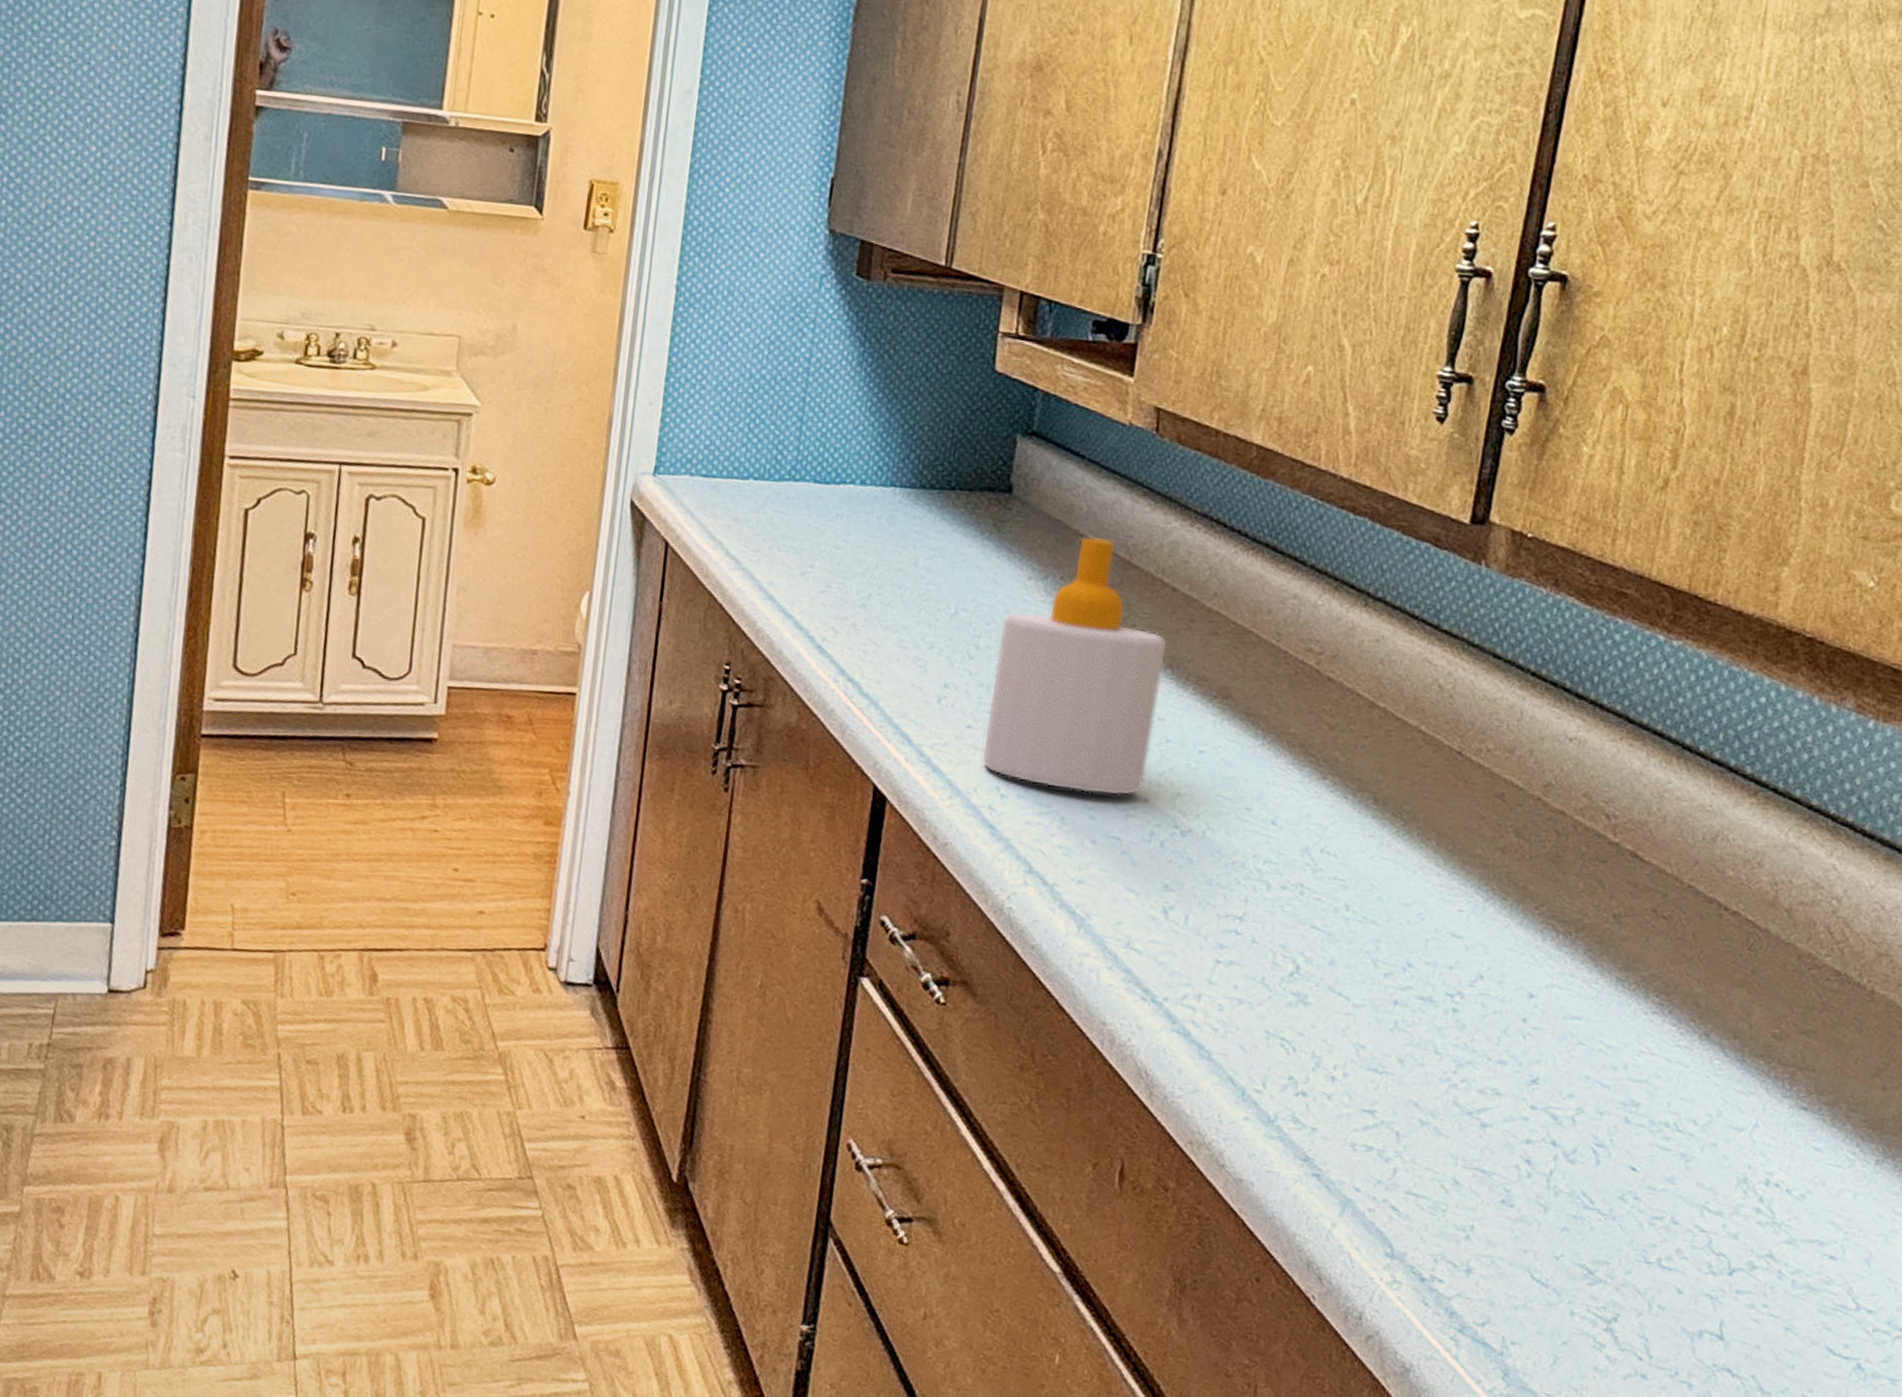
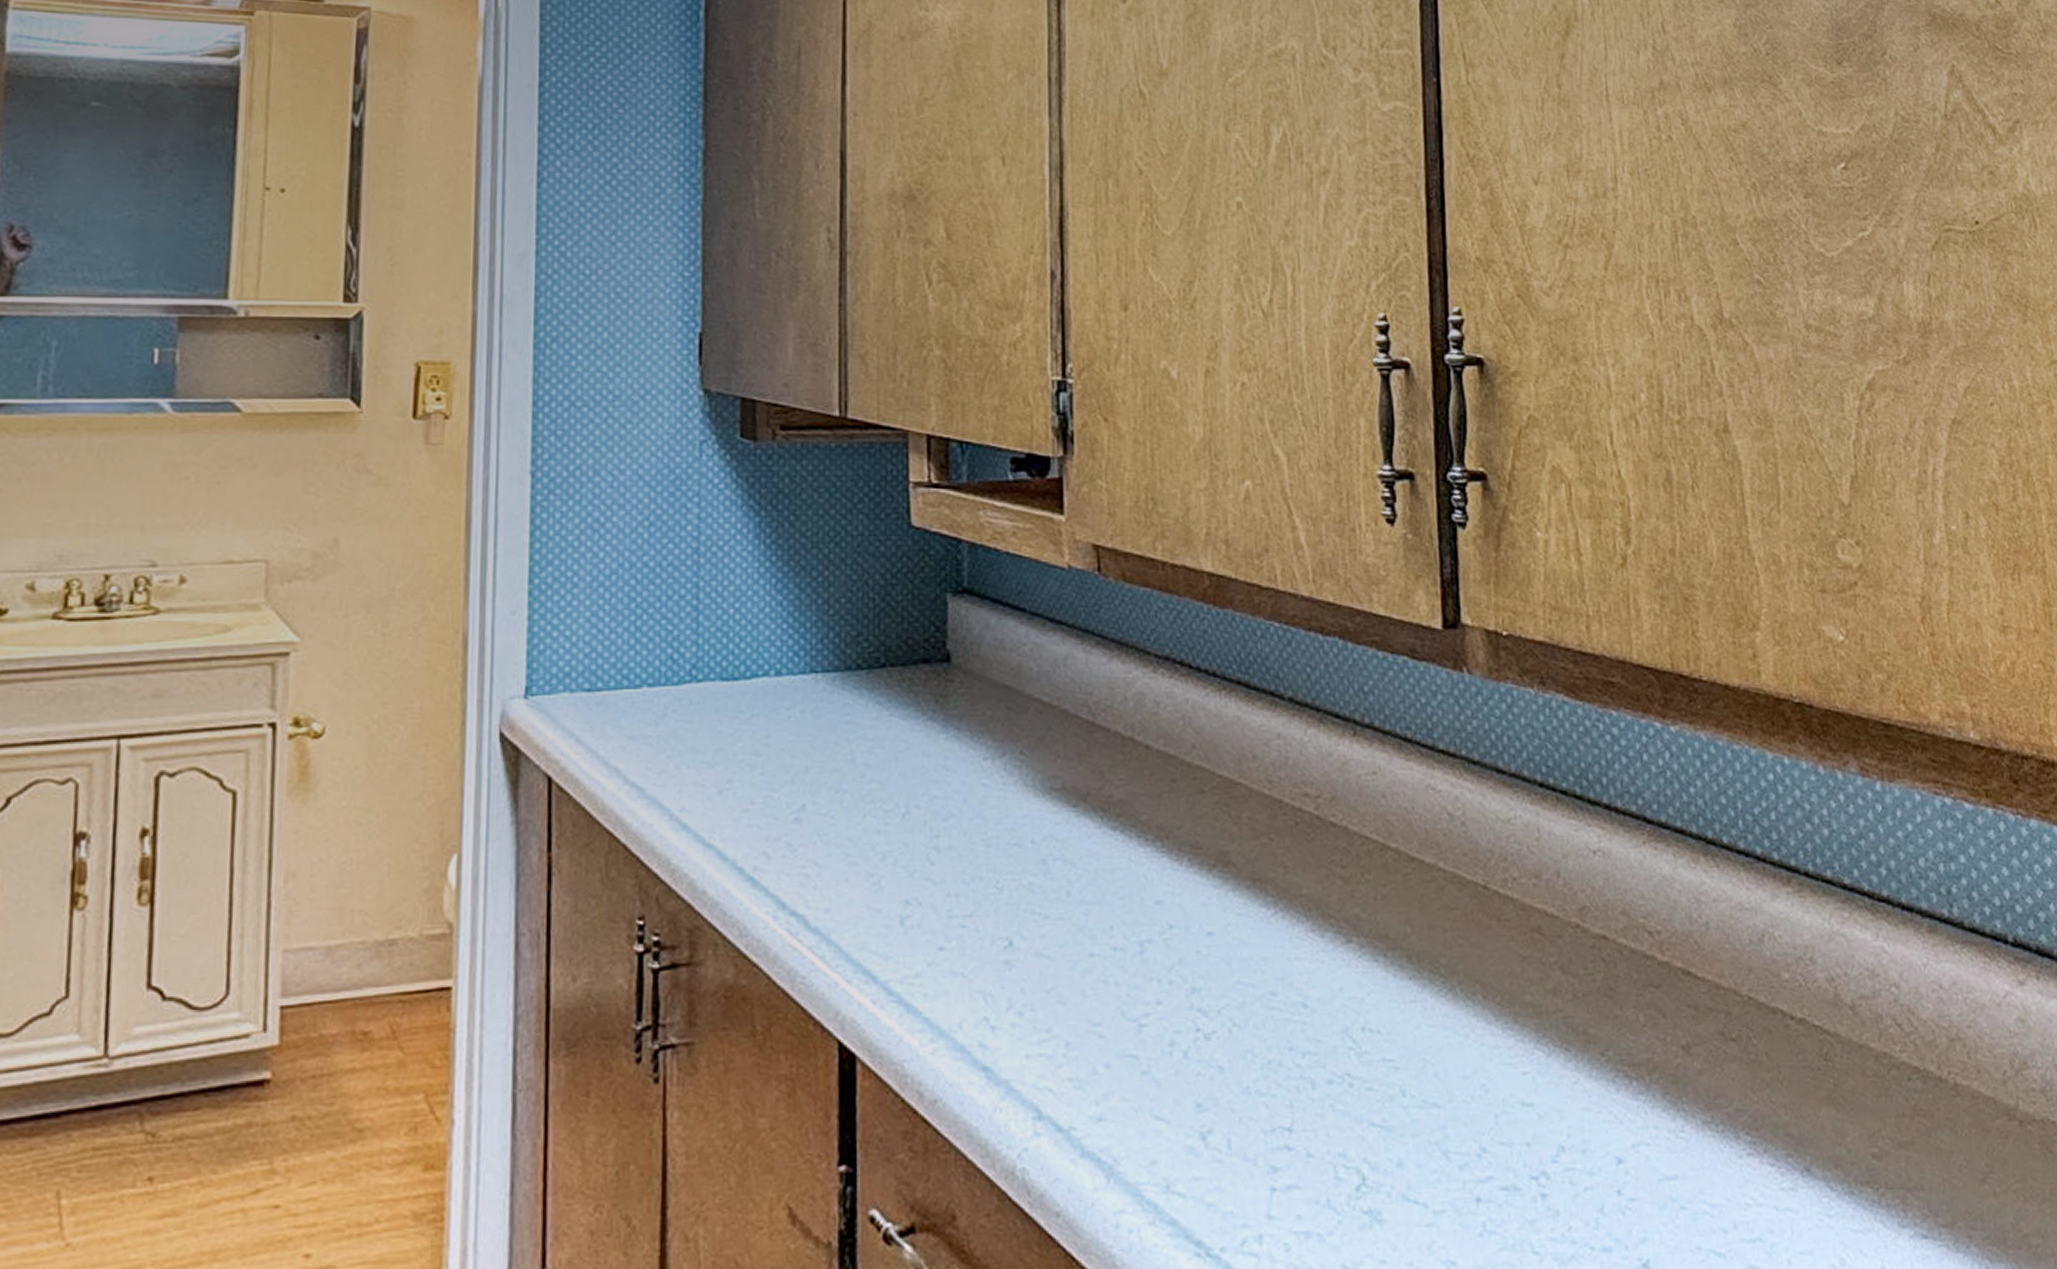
soap bottle: present [981,536,1168,796] -> none [962,699,1154,1008]

